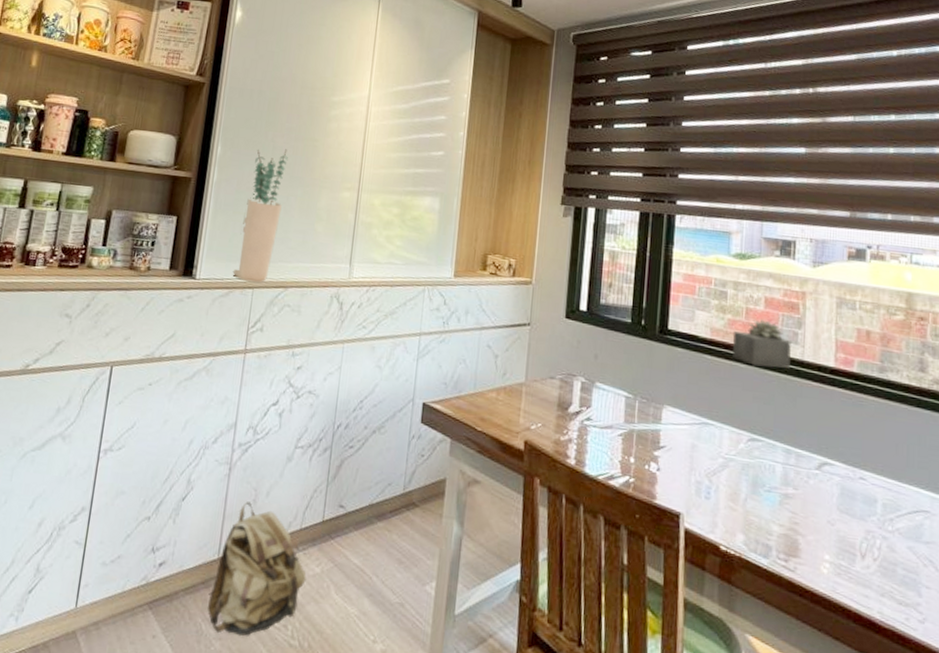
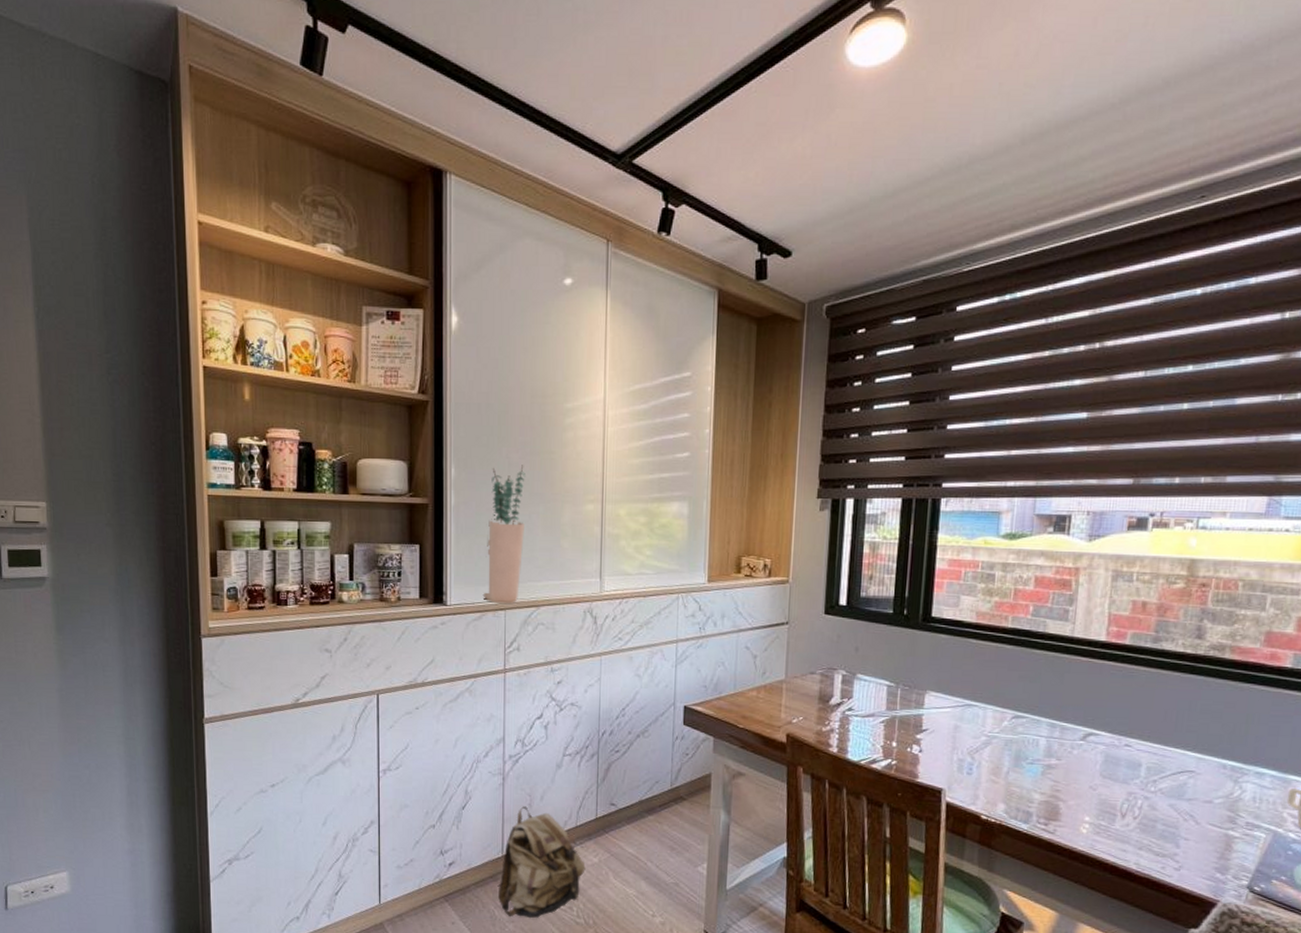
succulent plant: present [732,319,792,368] -> none [999,599,1062,646]

